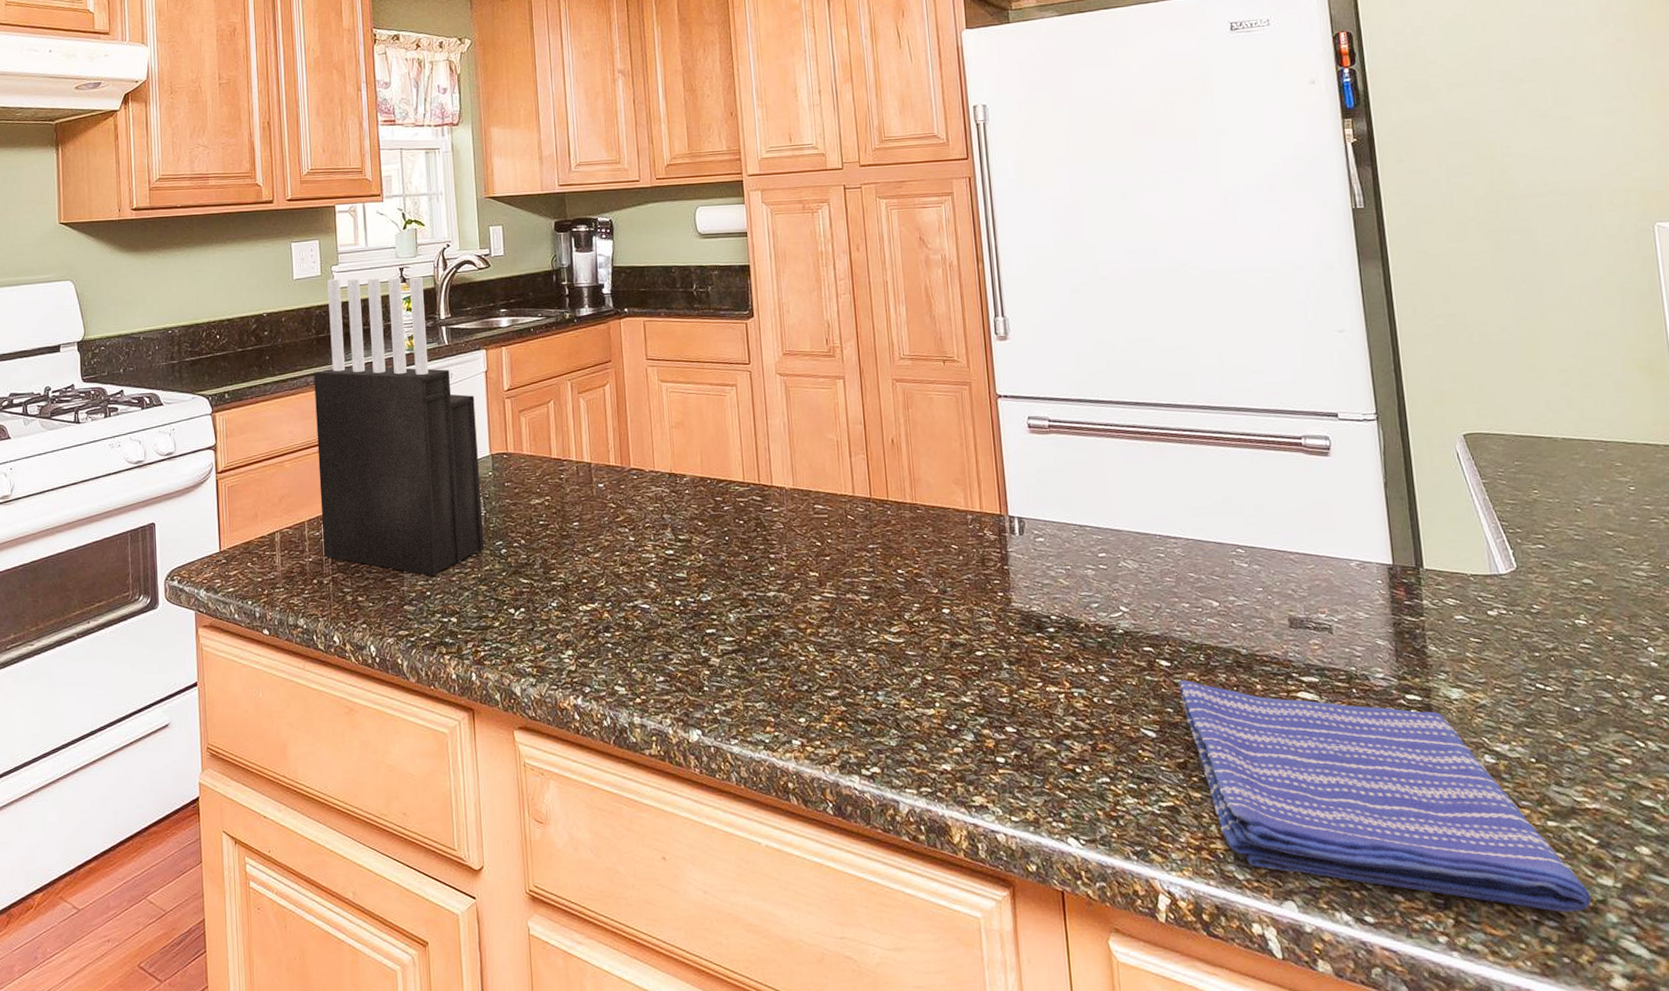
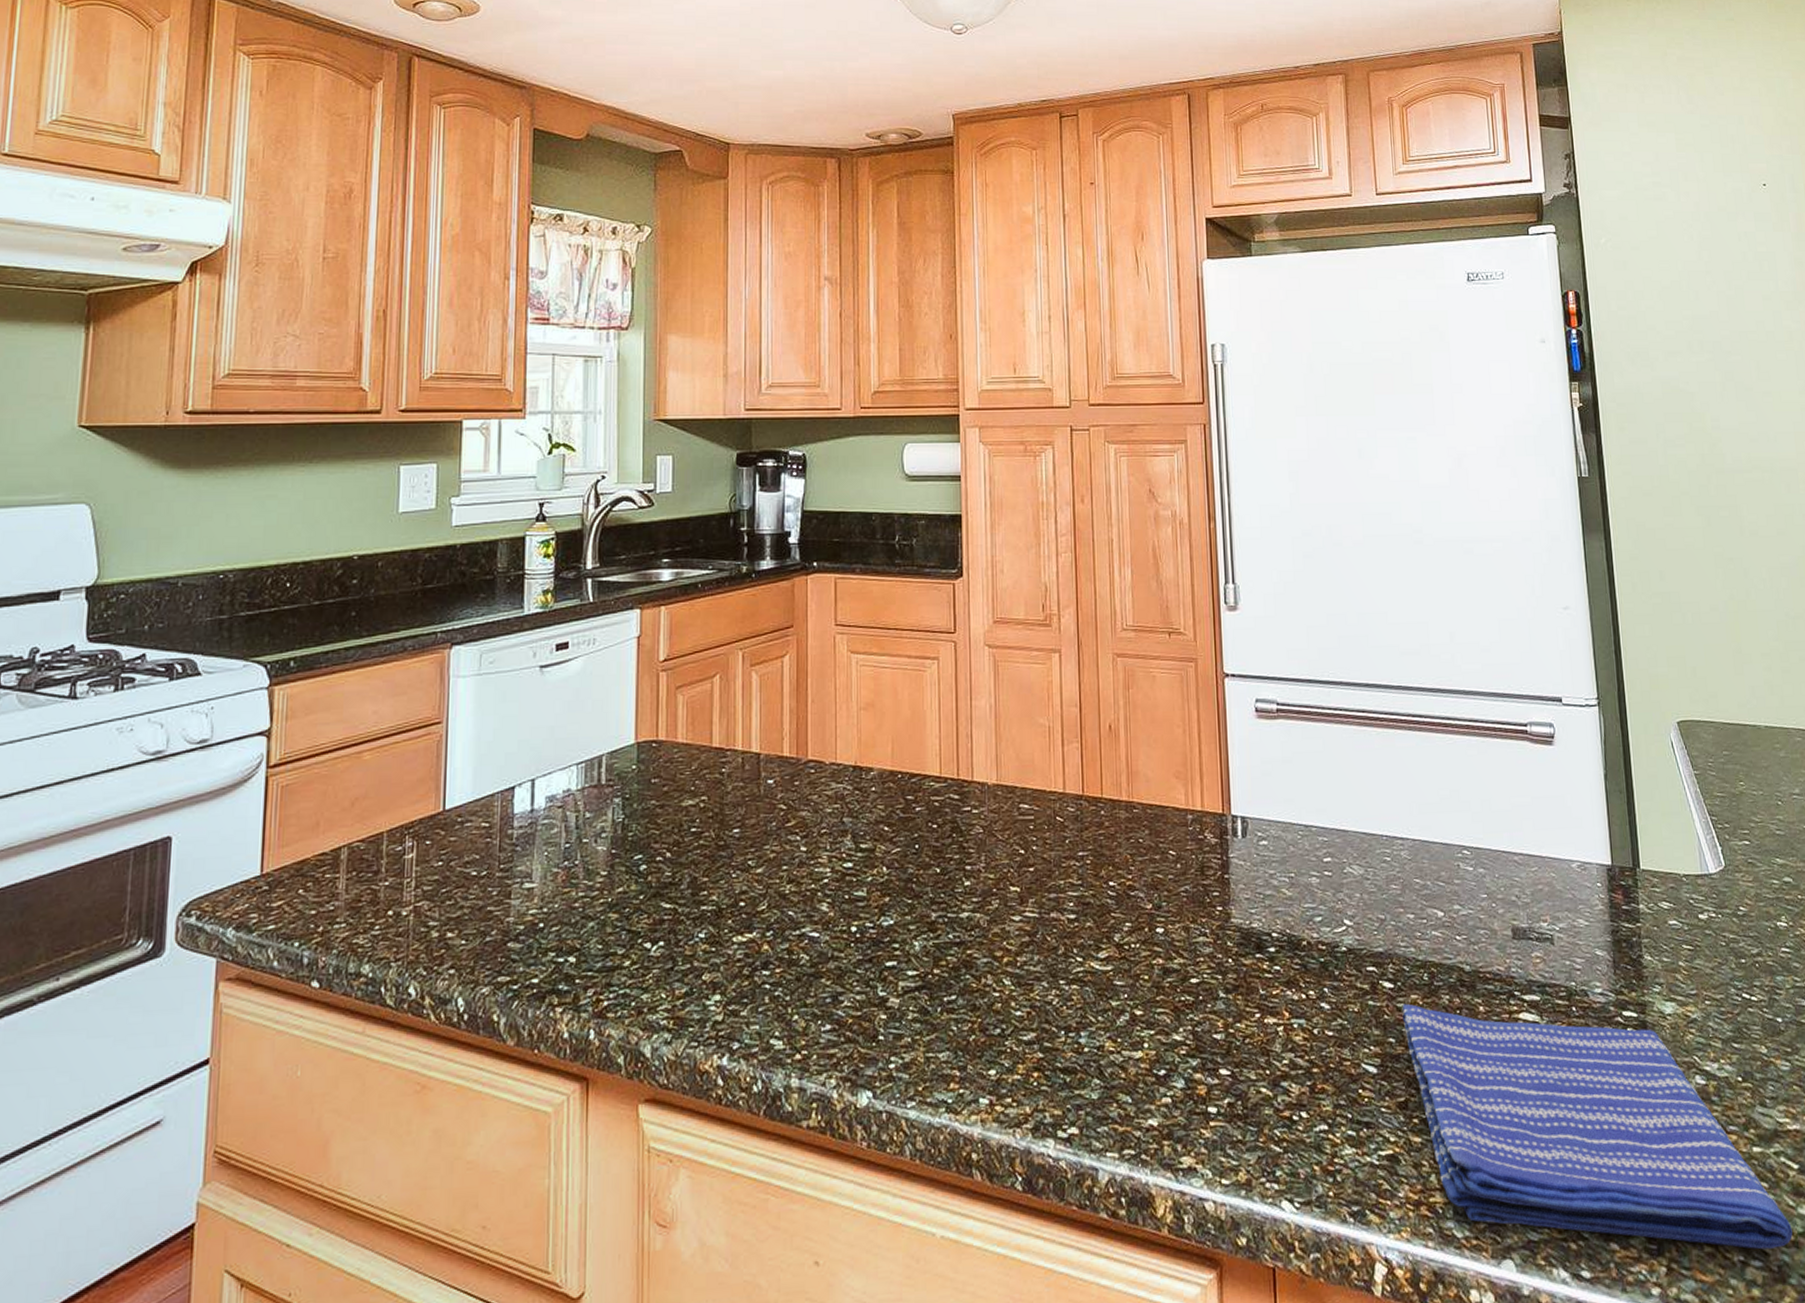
knife block: present [314,276,485,576] -> none [406,514,621,902]

